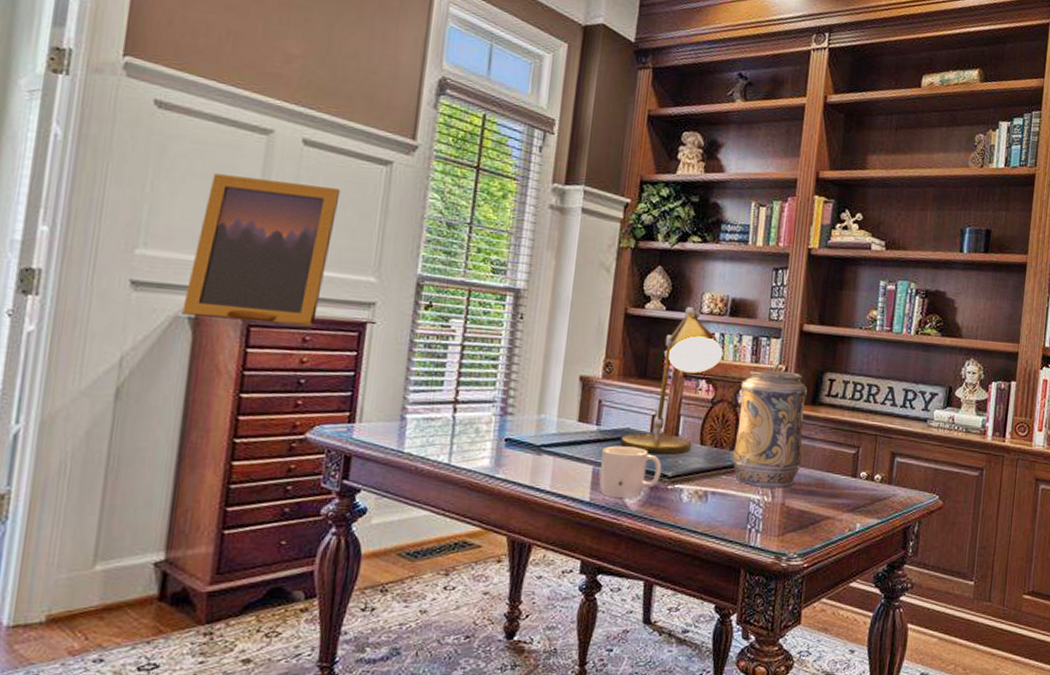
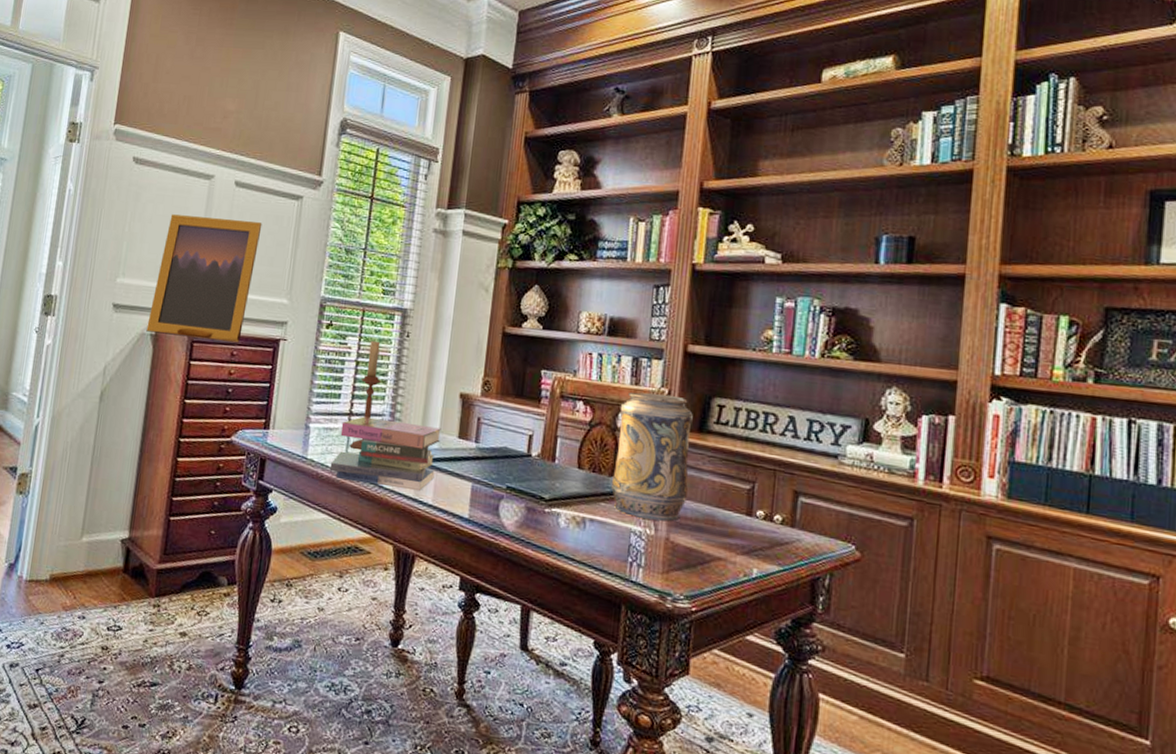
books: none [431,404,560,479] -> present [329,416,441,492]
candlestick: none [455,320,492,440] -> present [349,338,382,451]
mug: present [599,445,661,499] -> none [477,464,538,519]
desk lamp: present [620,307,724,456] -> none [498,326,601,478]

